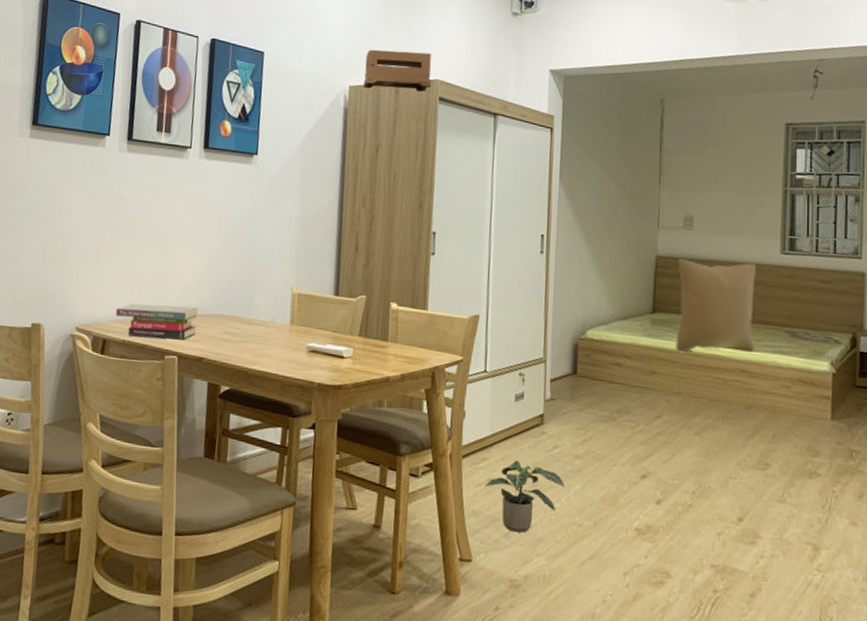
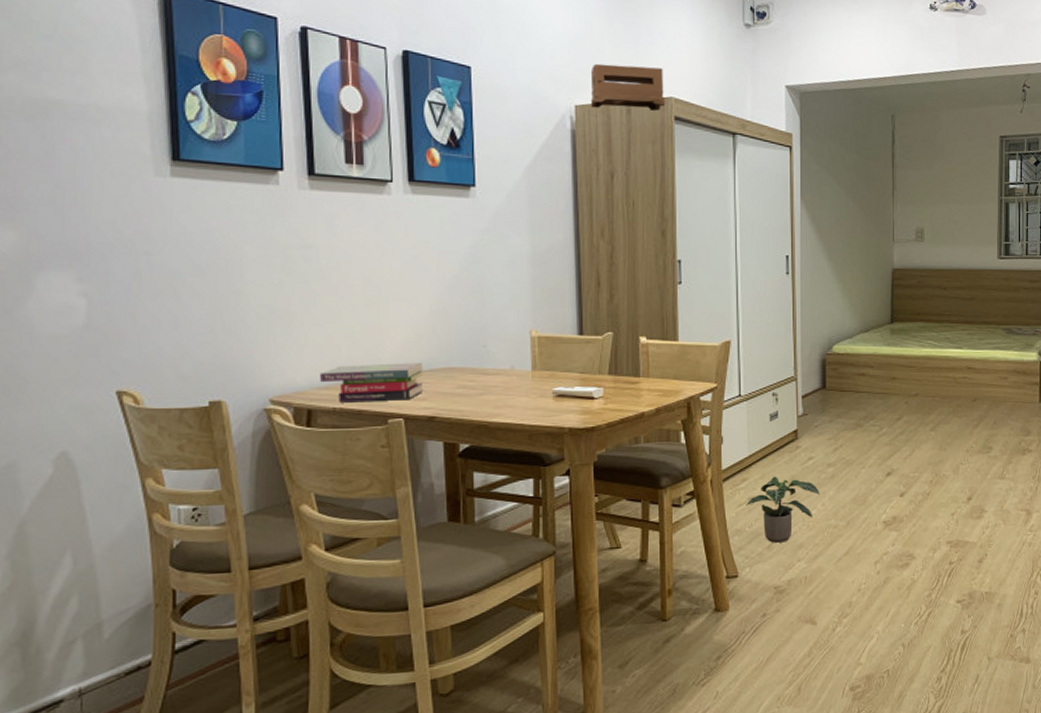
pillow: present [675,259,757,352] -> none [911,269,979,356]

